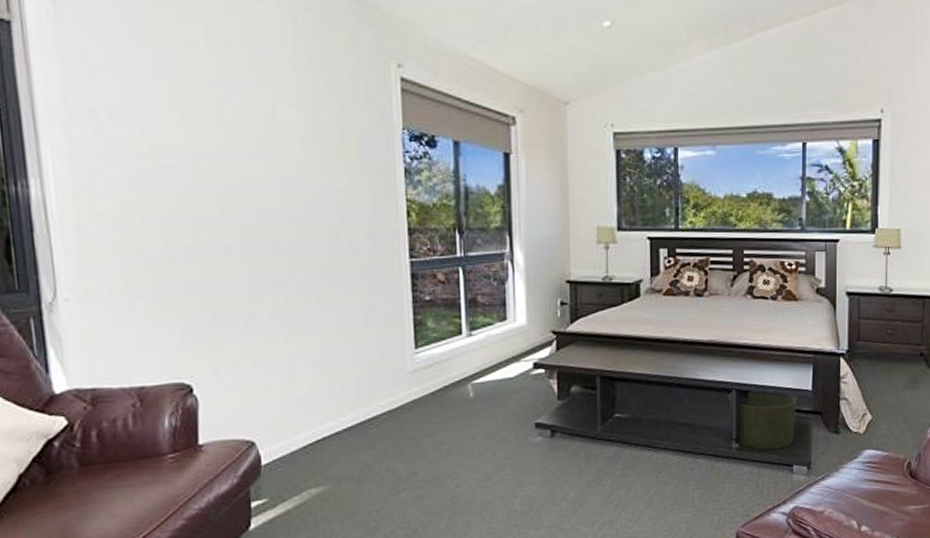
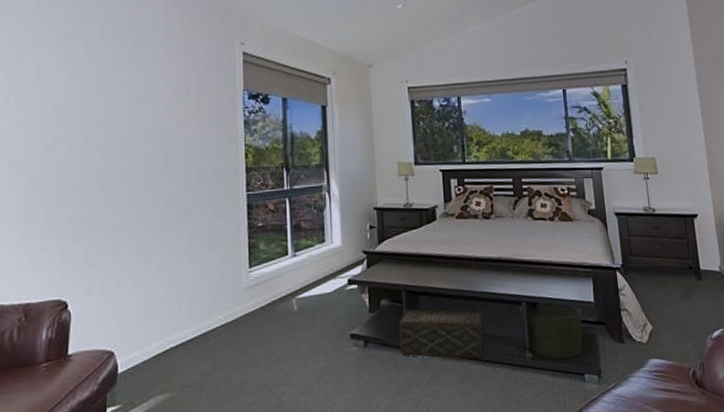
woven basket: none [592,395,687,451] -> present [399,308,485,360]

